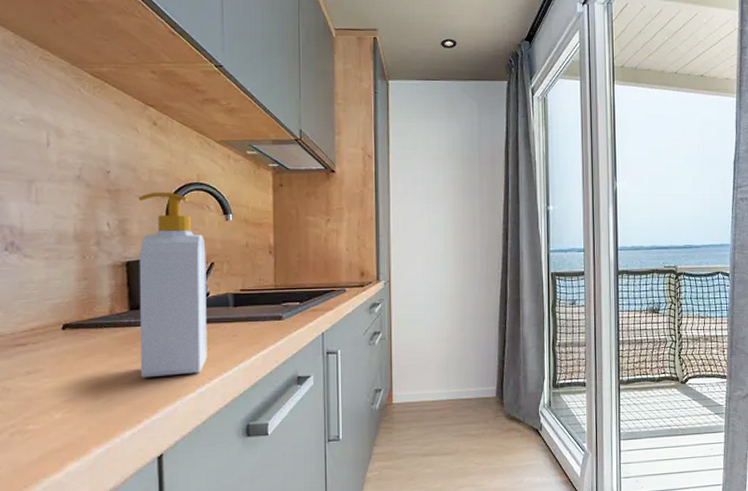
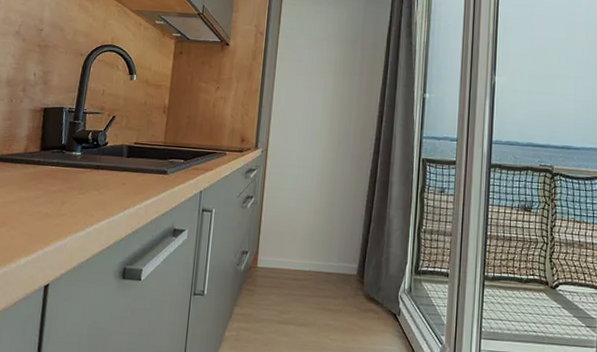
soap bottle: present [138,192,207,378] -> none [41,50,110,214]

